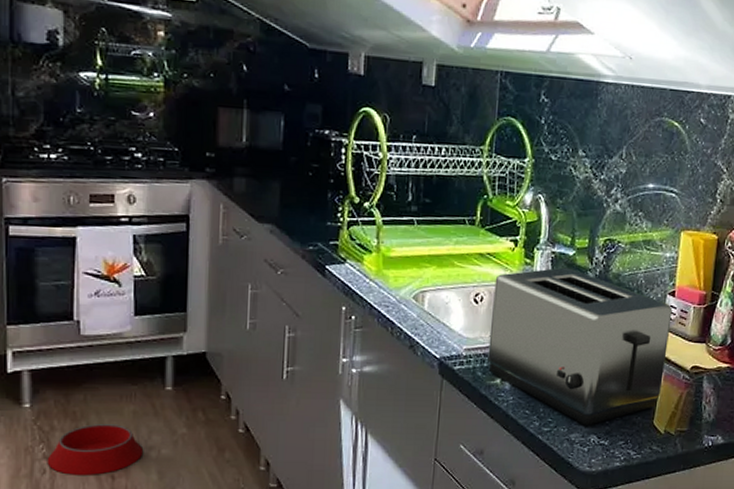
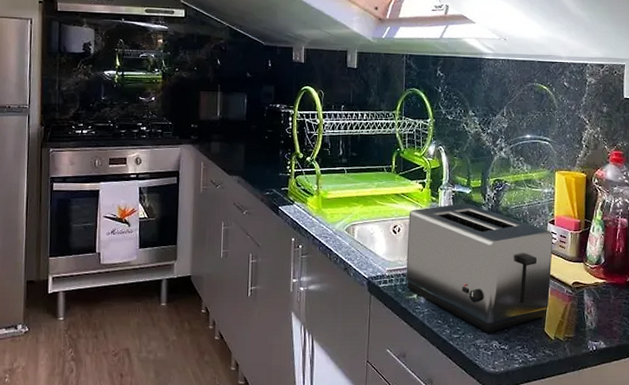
pet bowl: present [47,424,144,475] -> none [74,333,145,374]

